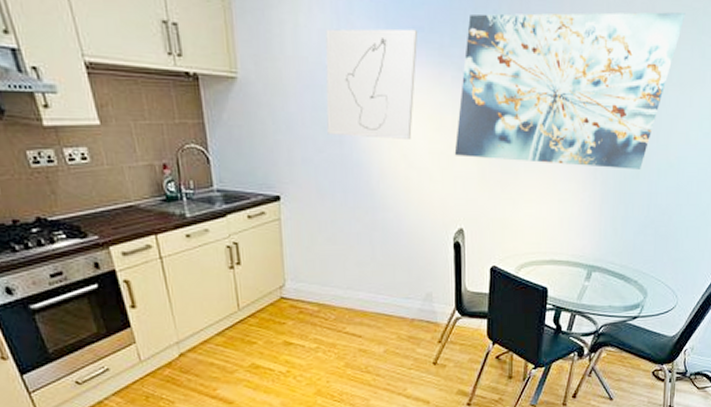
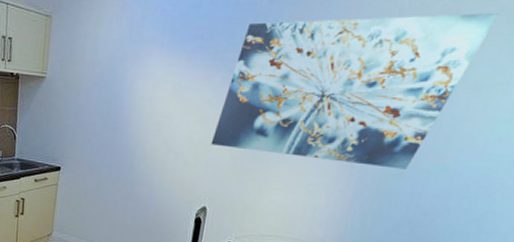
wall art: present [325,28,419,141] -> none [105,37,198,130]

